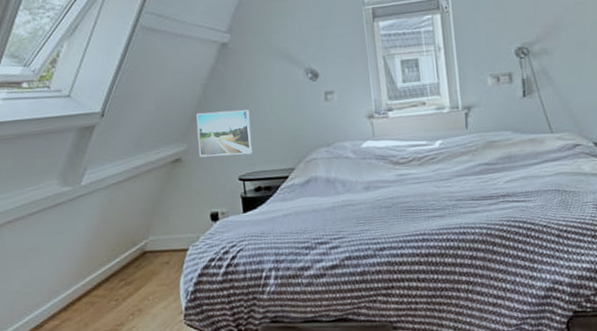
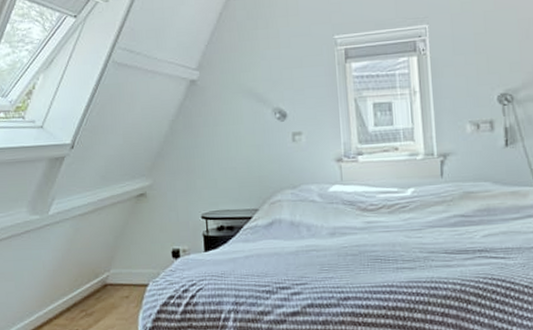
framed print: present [196,110,253,157] -> none [162,147,217,193]

